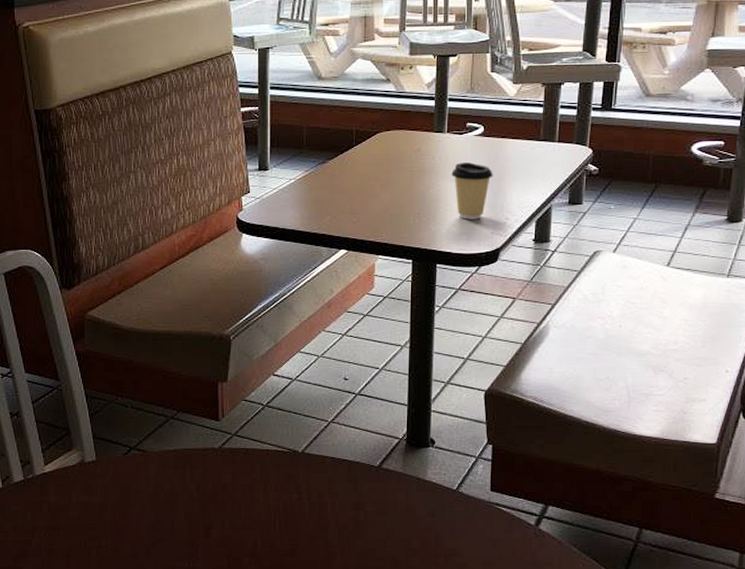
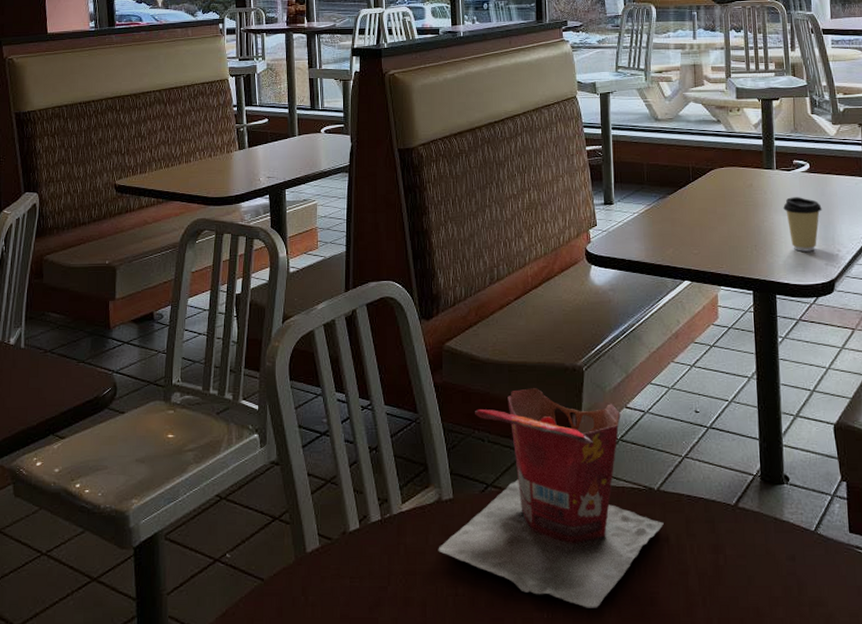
paper bag: none [81,356,306,559] -> present [438,388,664,608]

